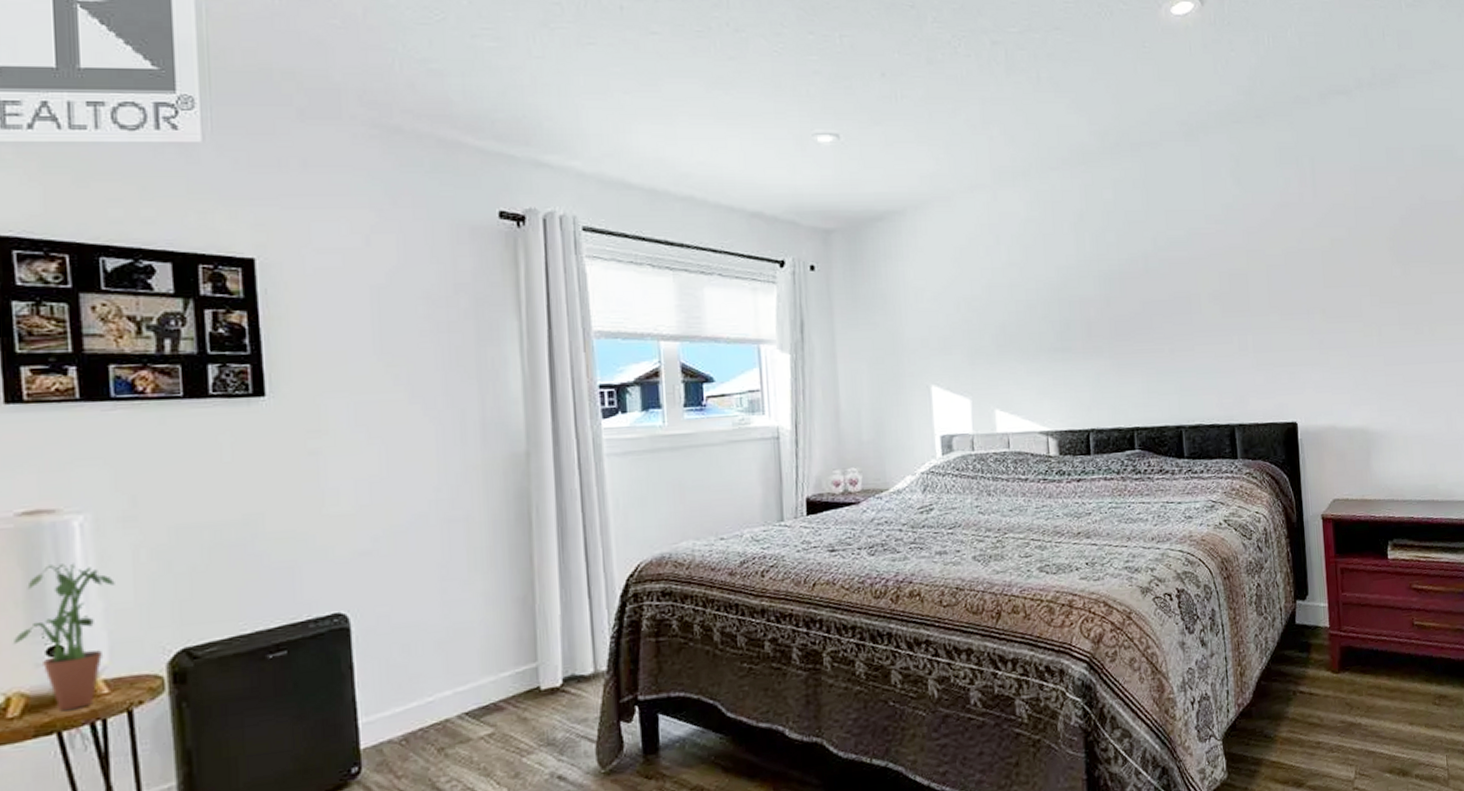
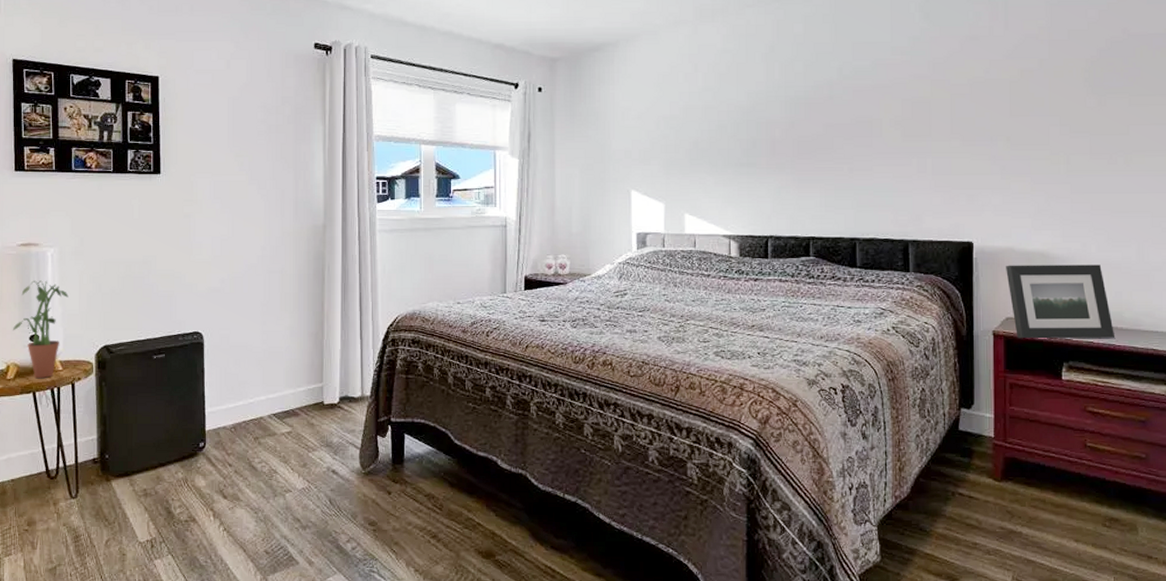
picture frame: none [1330,437,1433,521] -> present [1006,264,1116,339]

